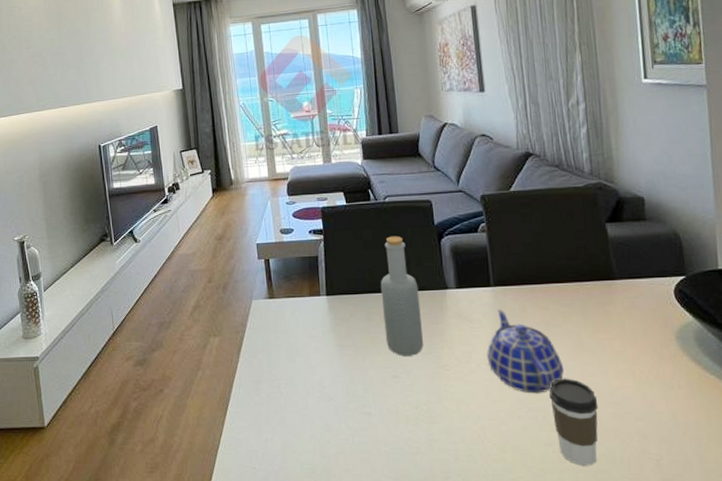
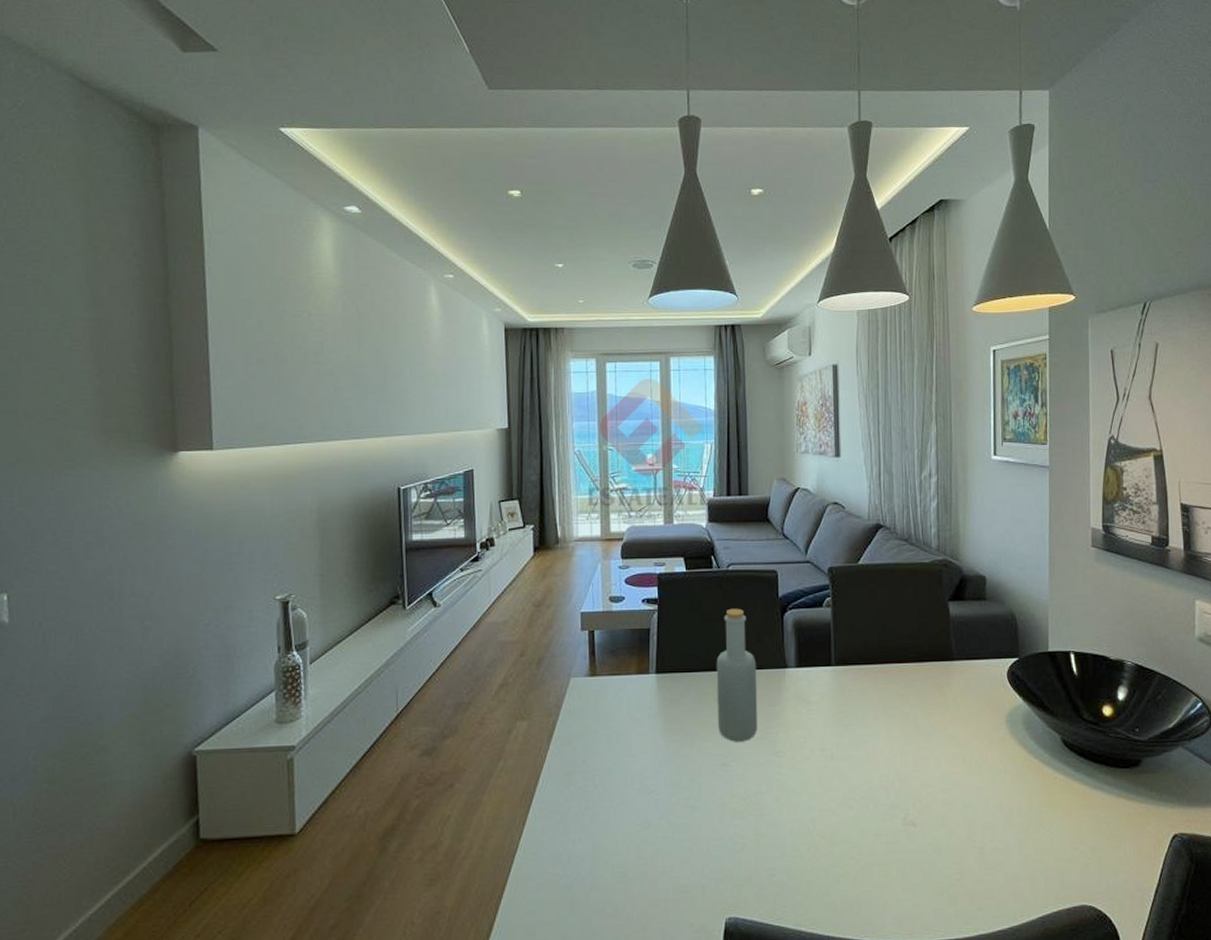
teapot: present [487,309,565,394] -> none [822,690,899,781]
coffee cup: present [549,378,598,466] -> none [882,764,929,857]

